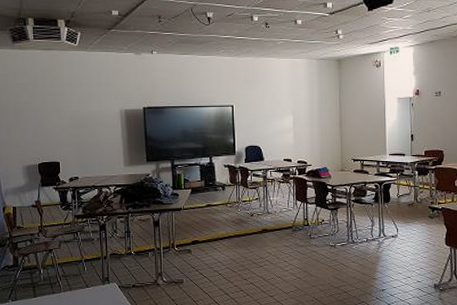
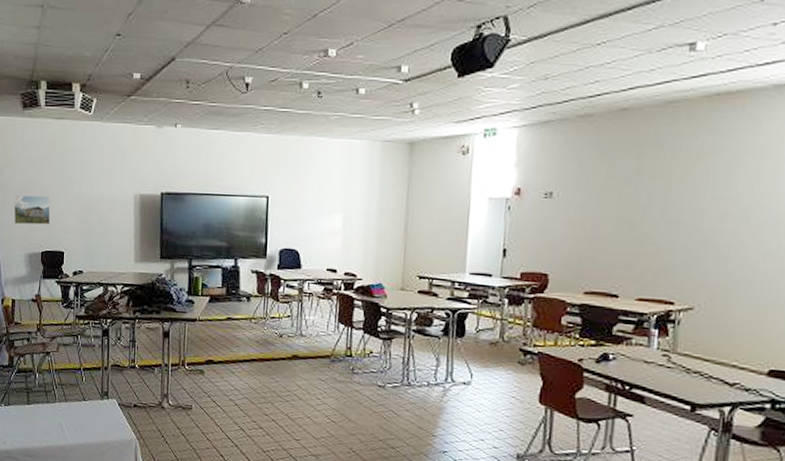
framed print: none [9,115,45,142] -> present [13,195,51,225]

